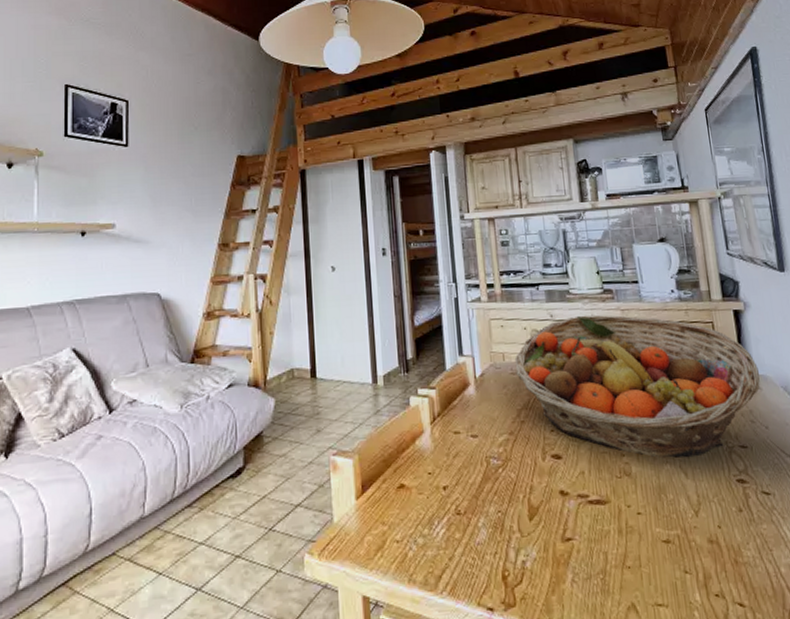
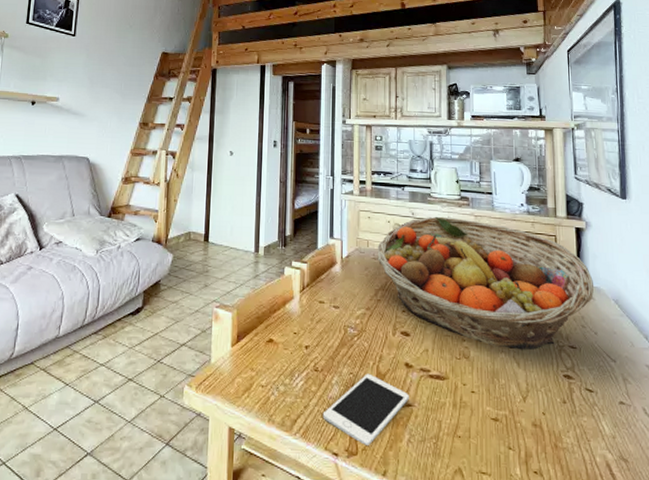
cell phone: none [471,509,568,595] -> present [322,373,409,447]

